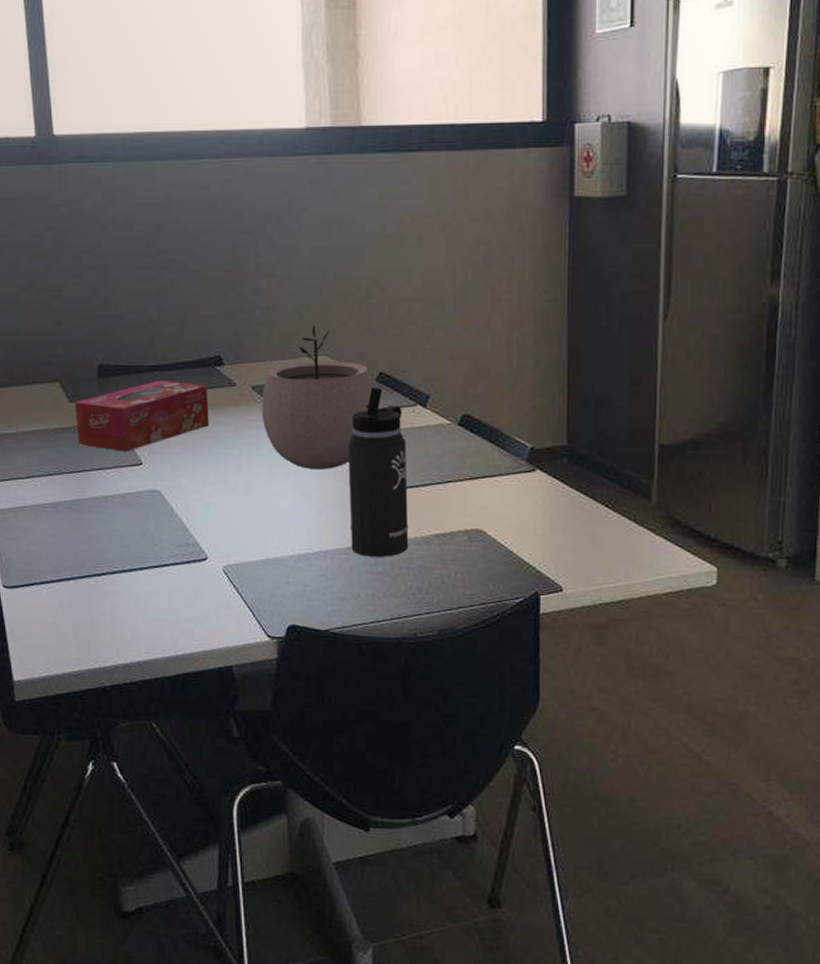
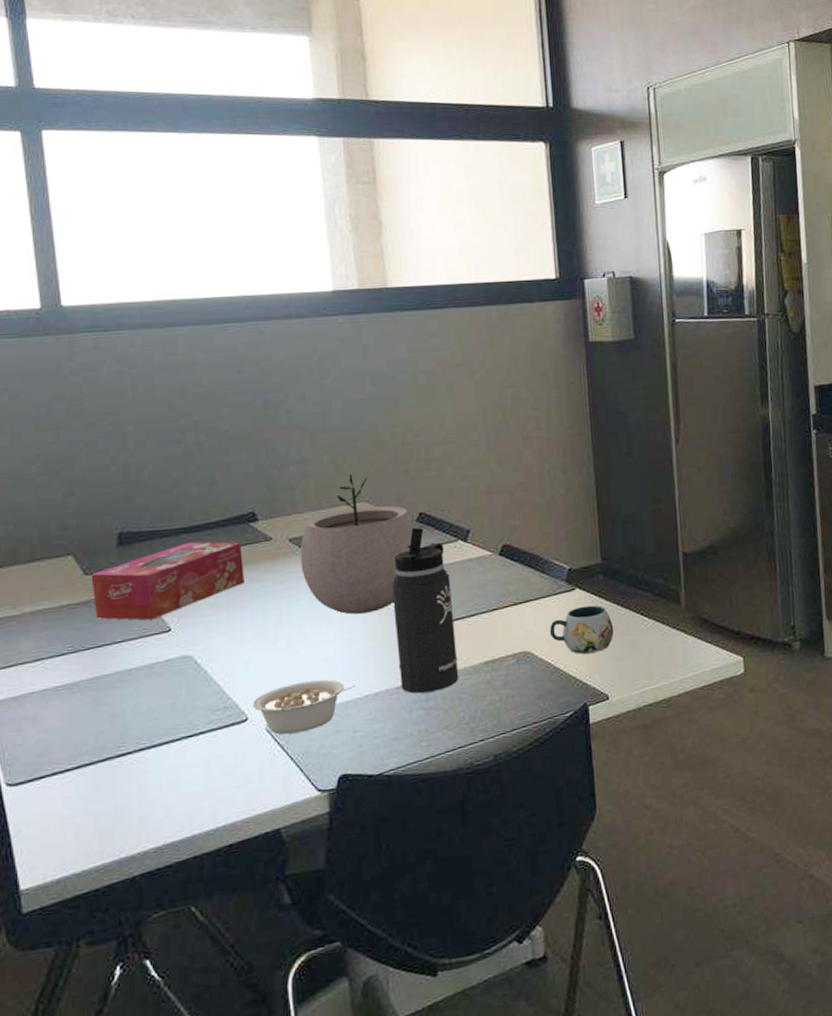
legume: none [212,530,307,578] -> present [252,679,355,735]
mug: none [505,489,575,540] -> present [549,605,614,654]

